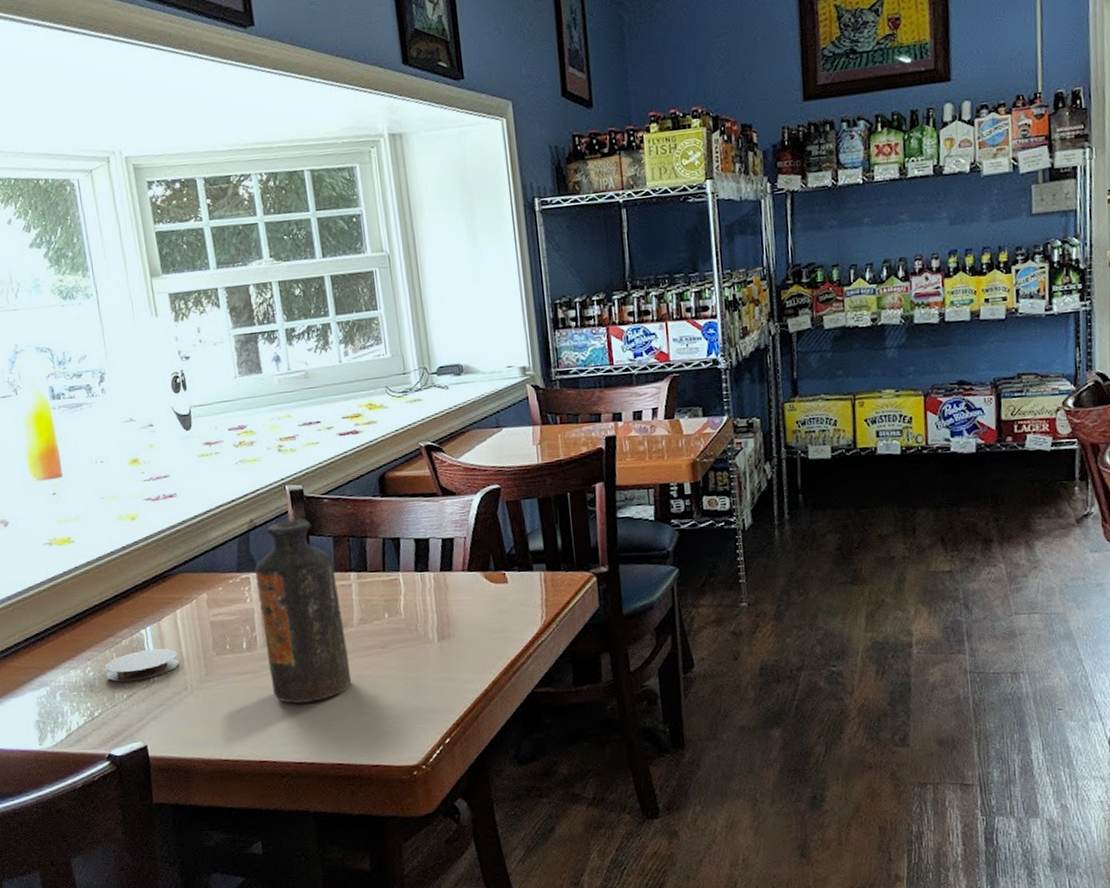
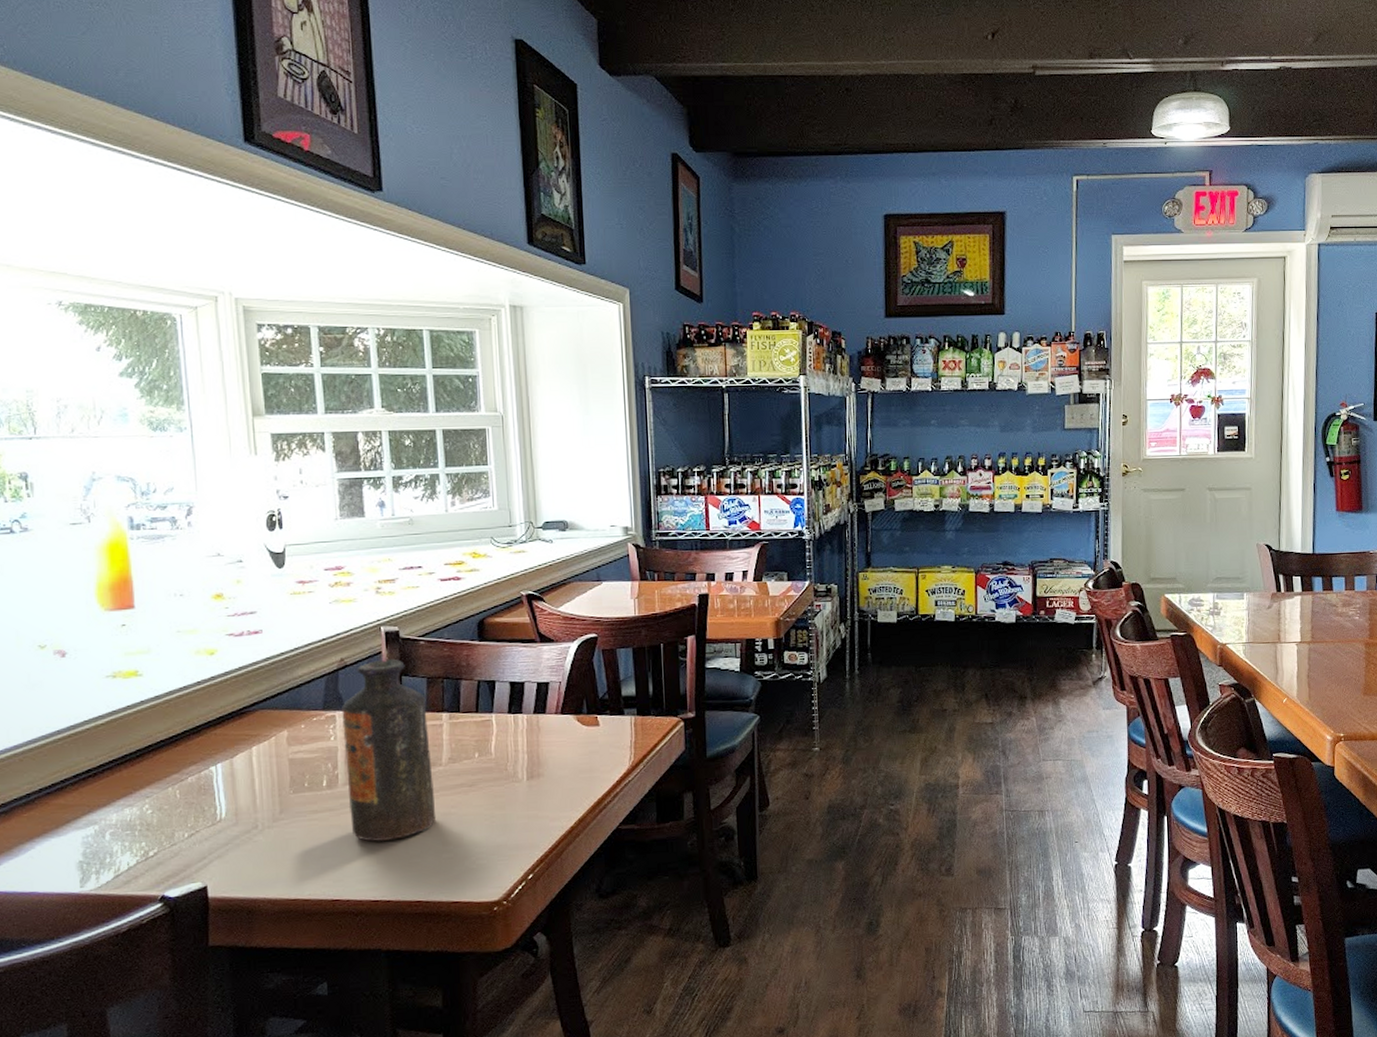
coaster: present [104,648,180,682] -> none [165,785,252,821]

